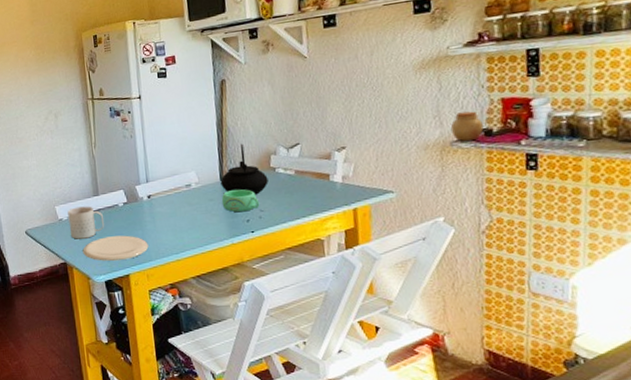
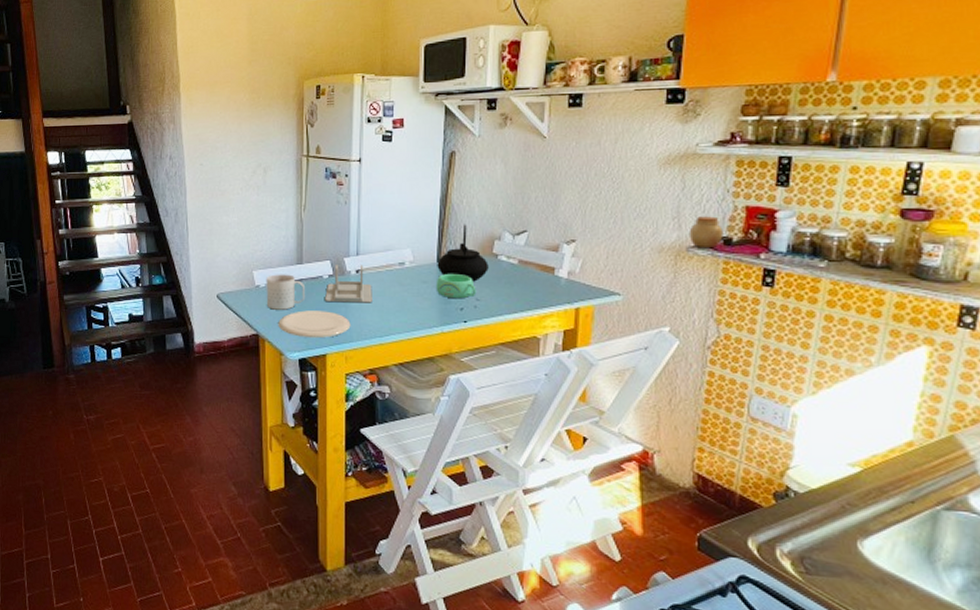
napkin holder: none [122,190,166,228] -> present [325,265,372,303]

